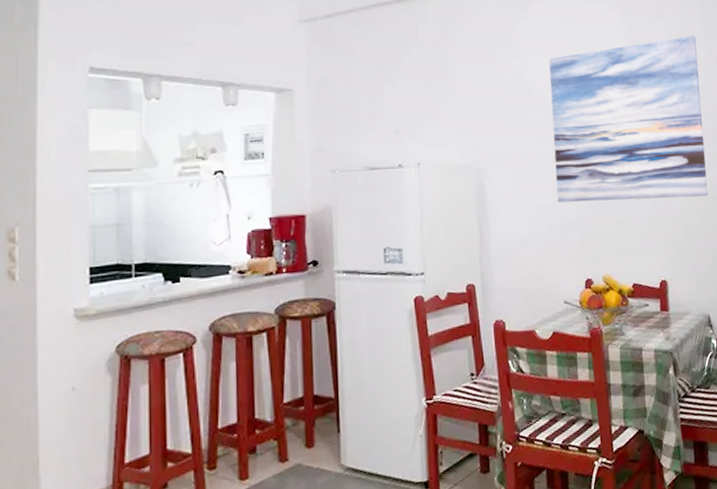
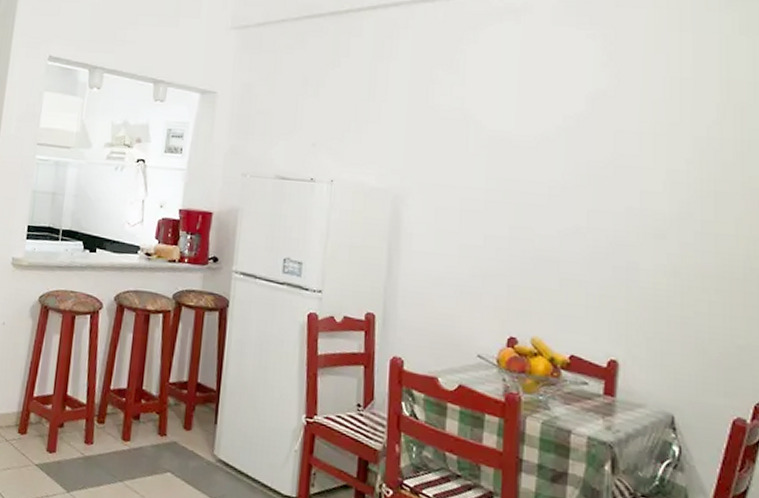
wall art: present [548,36,709,203] -> none [486,75,708,273]

